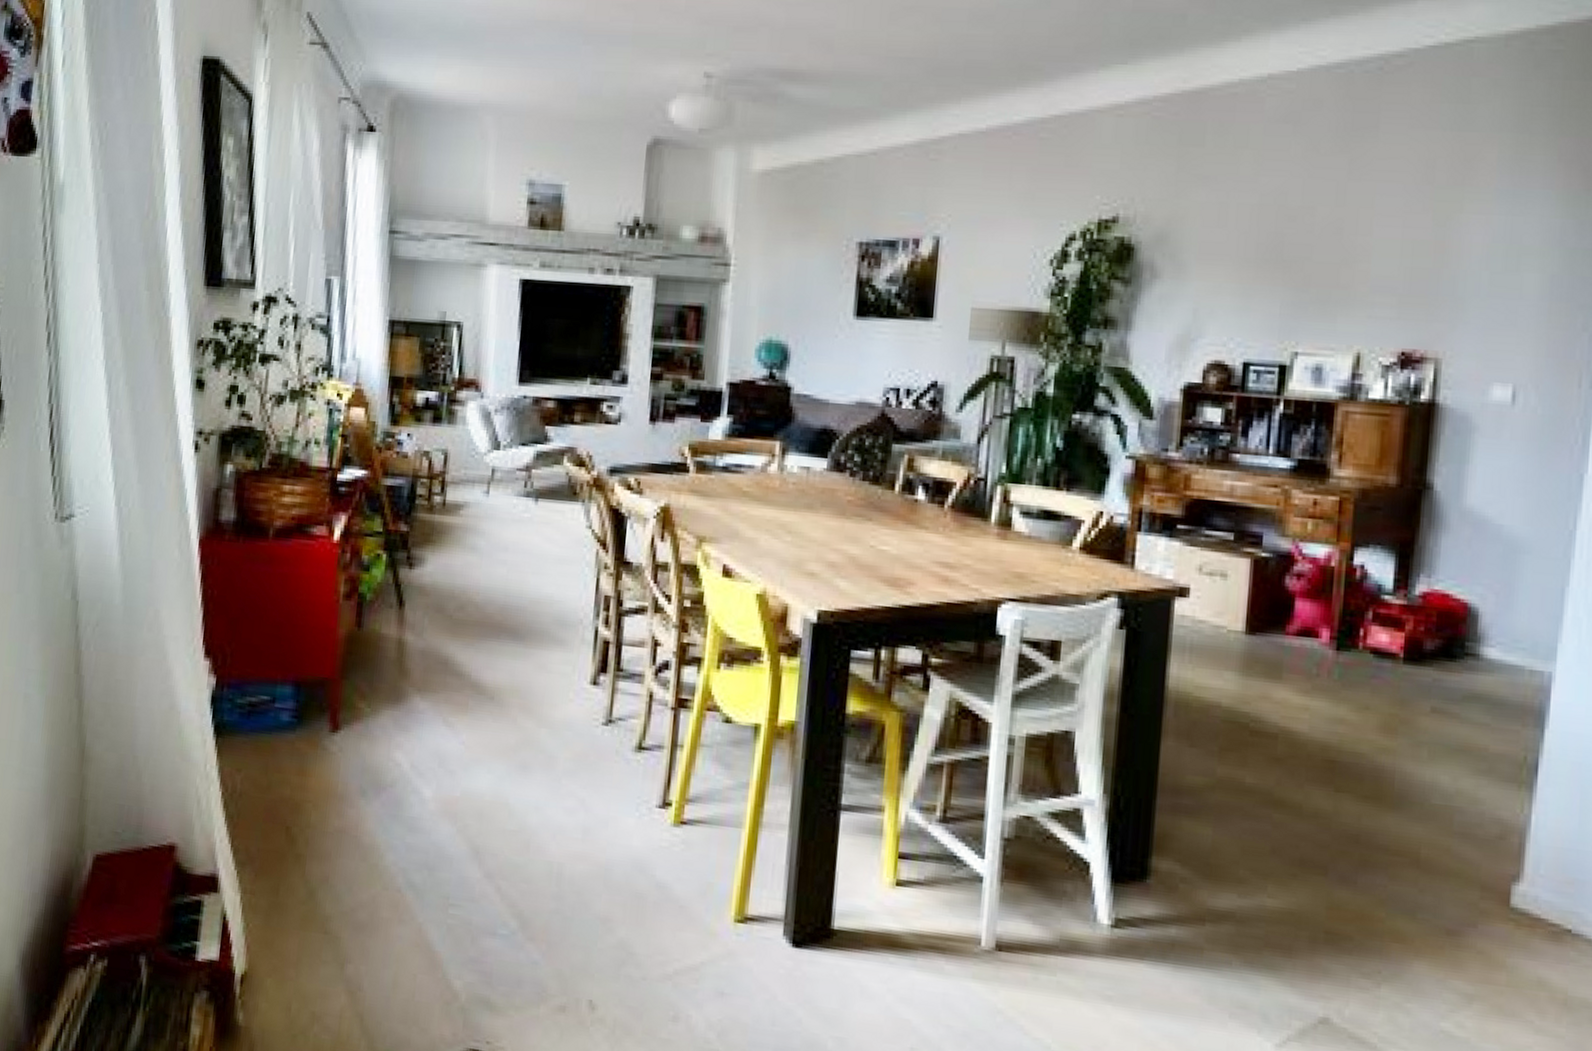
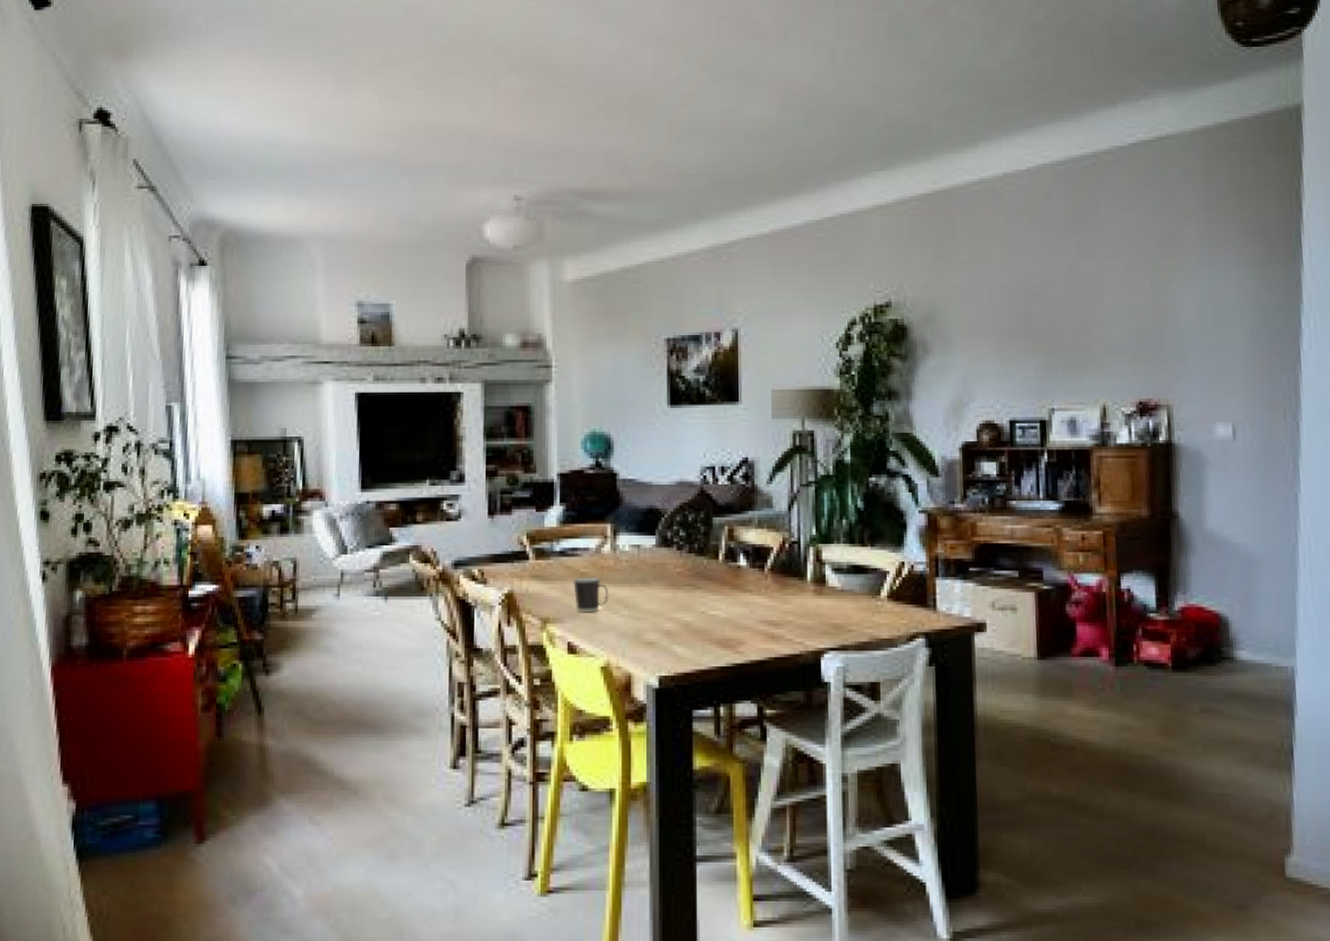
mug: none [734,496,772,536] -> present [573,577,609,613]

